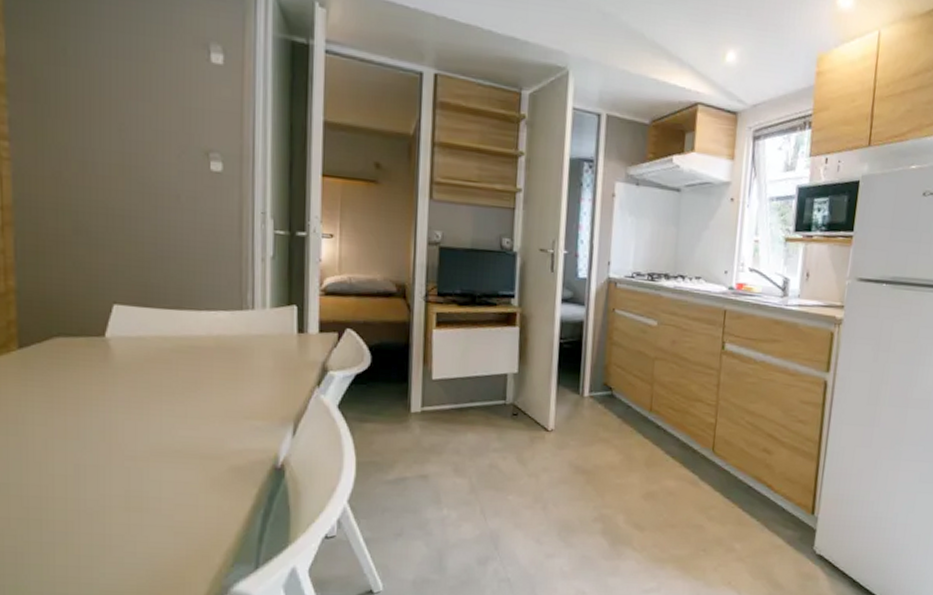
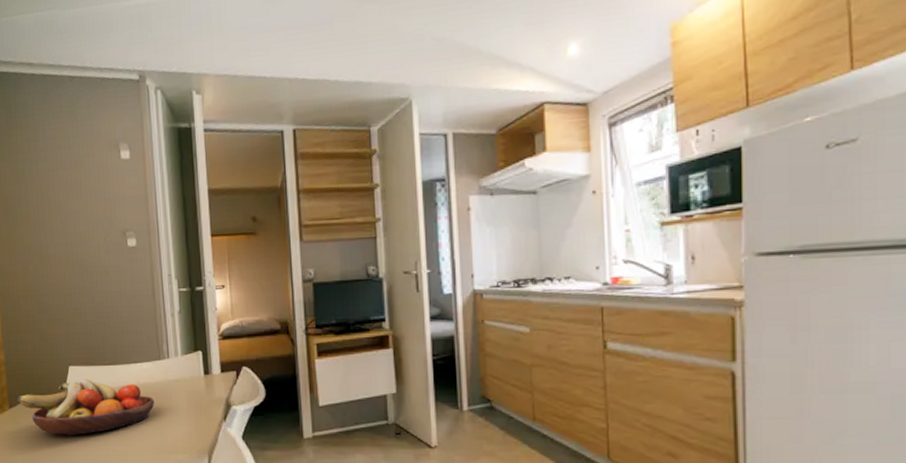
fruit bowl: none [32,321,229,389] -> present [17,378,154,435]

